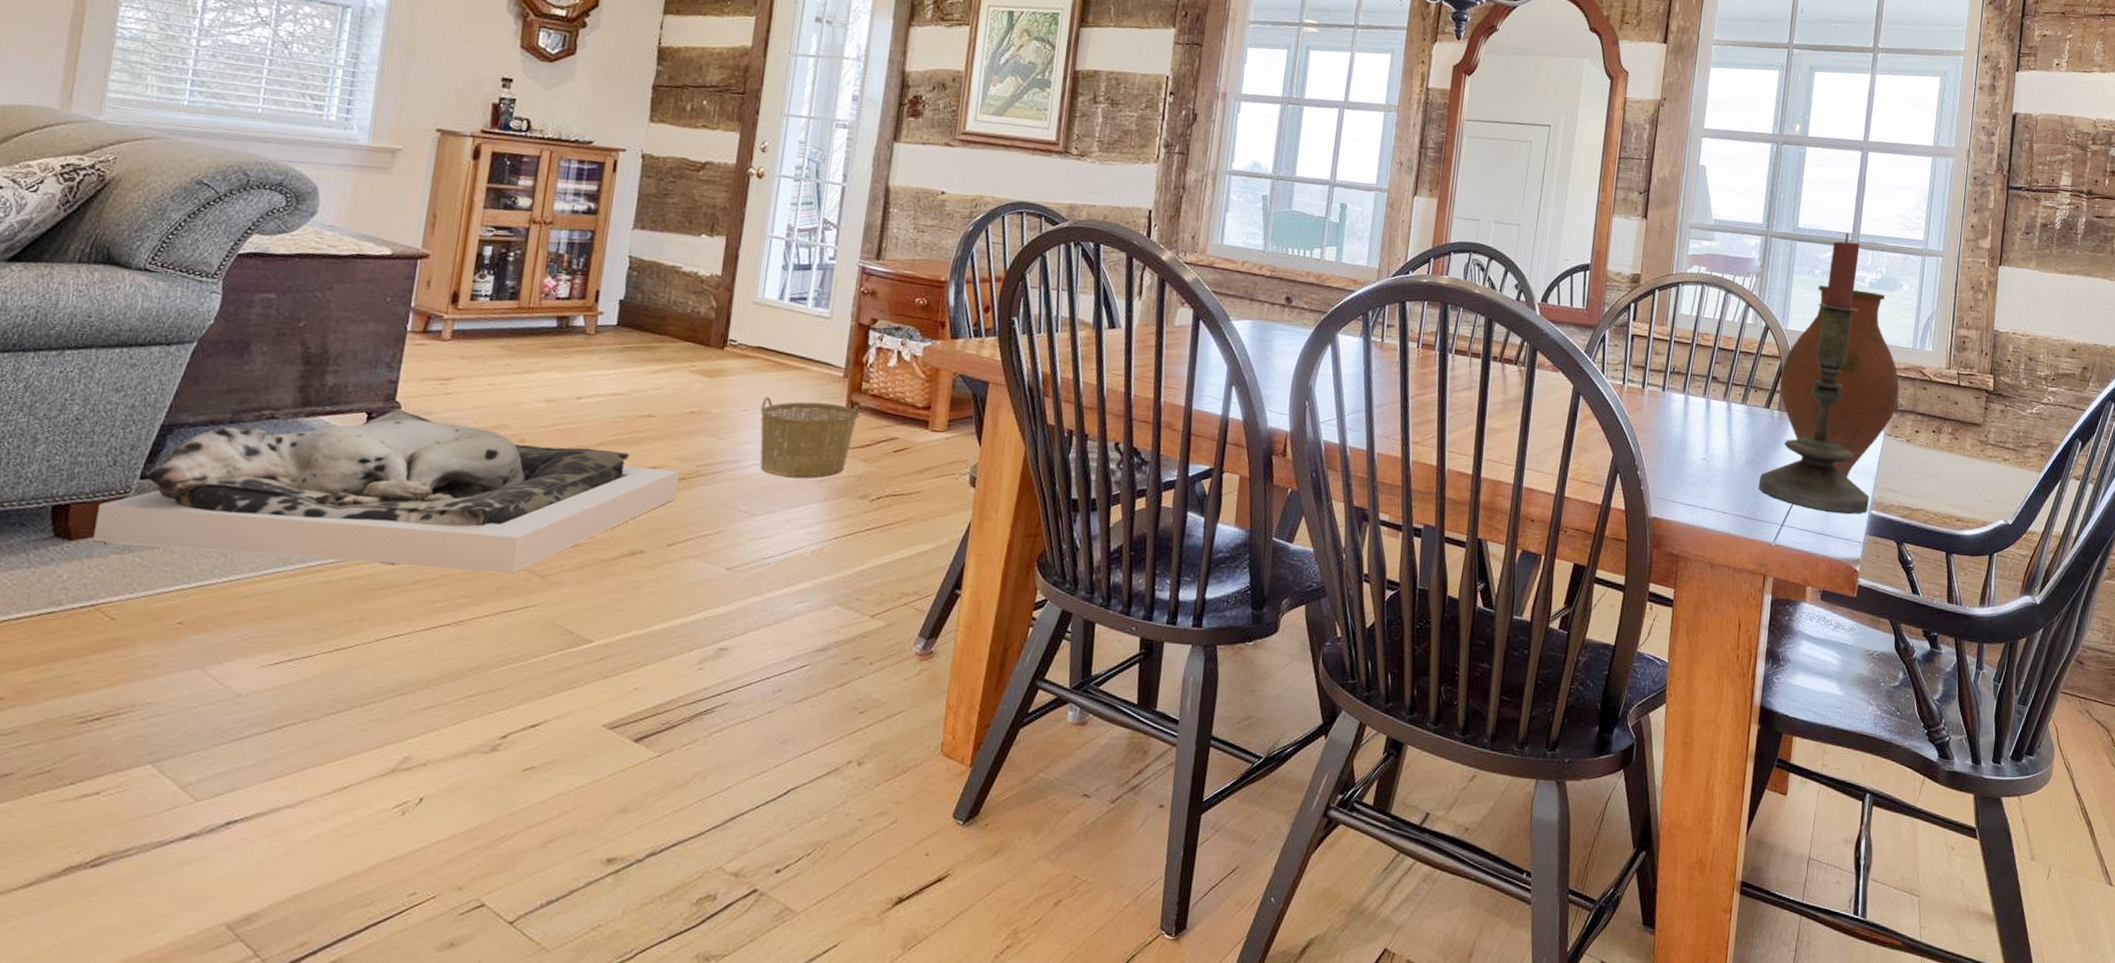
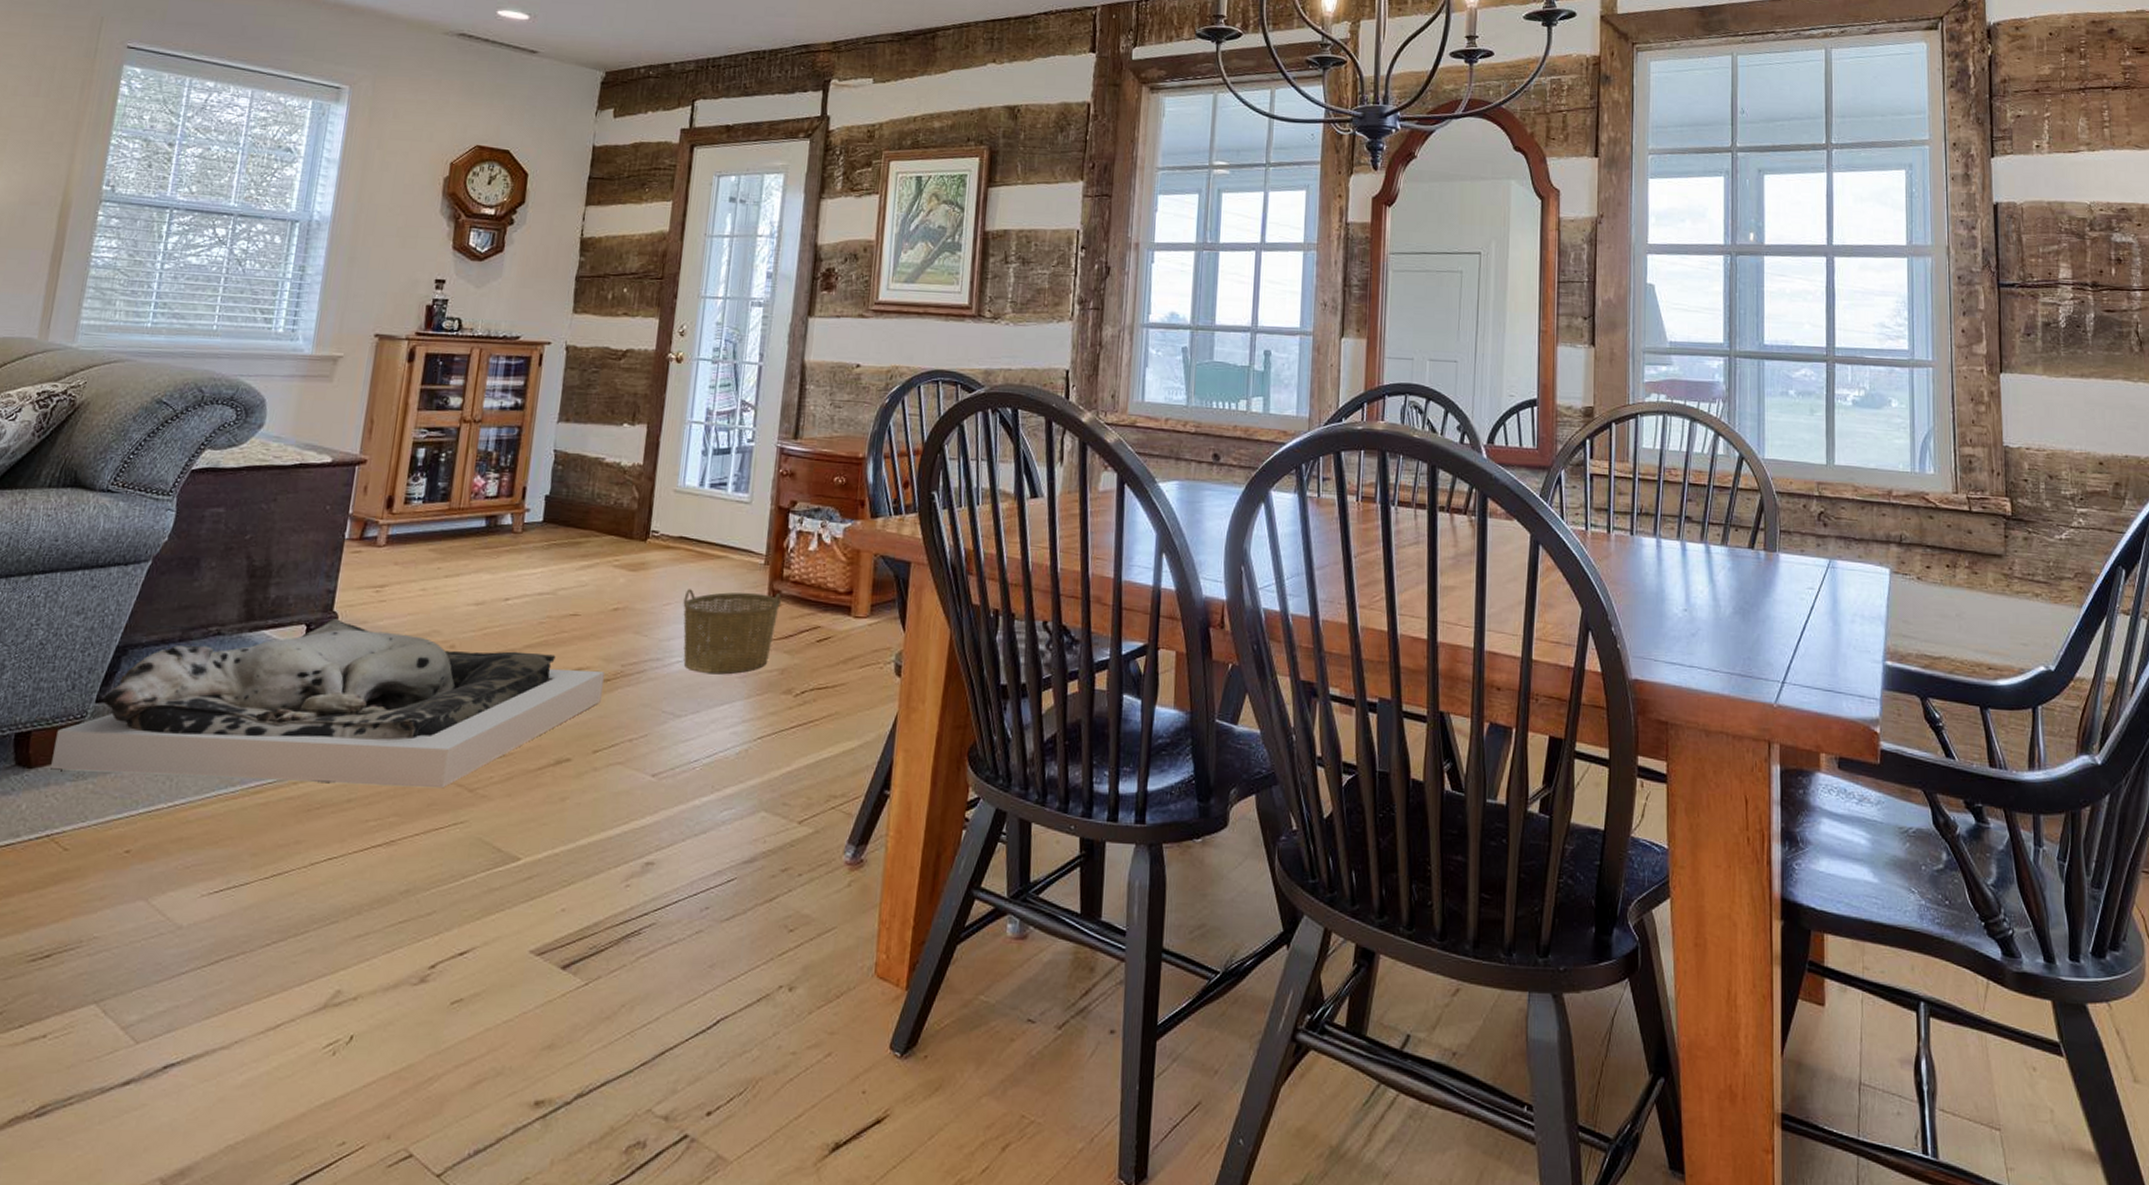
candle: present [1758,232,1869,514] -> none [1750,347,1882,666]
vase: present [1779,285,1900,478] -> none [1762,407,1902,624]

